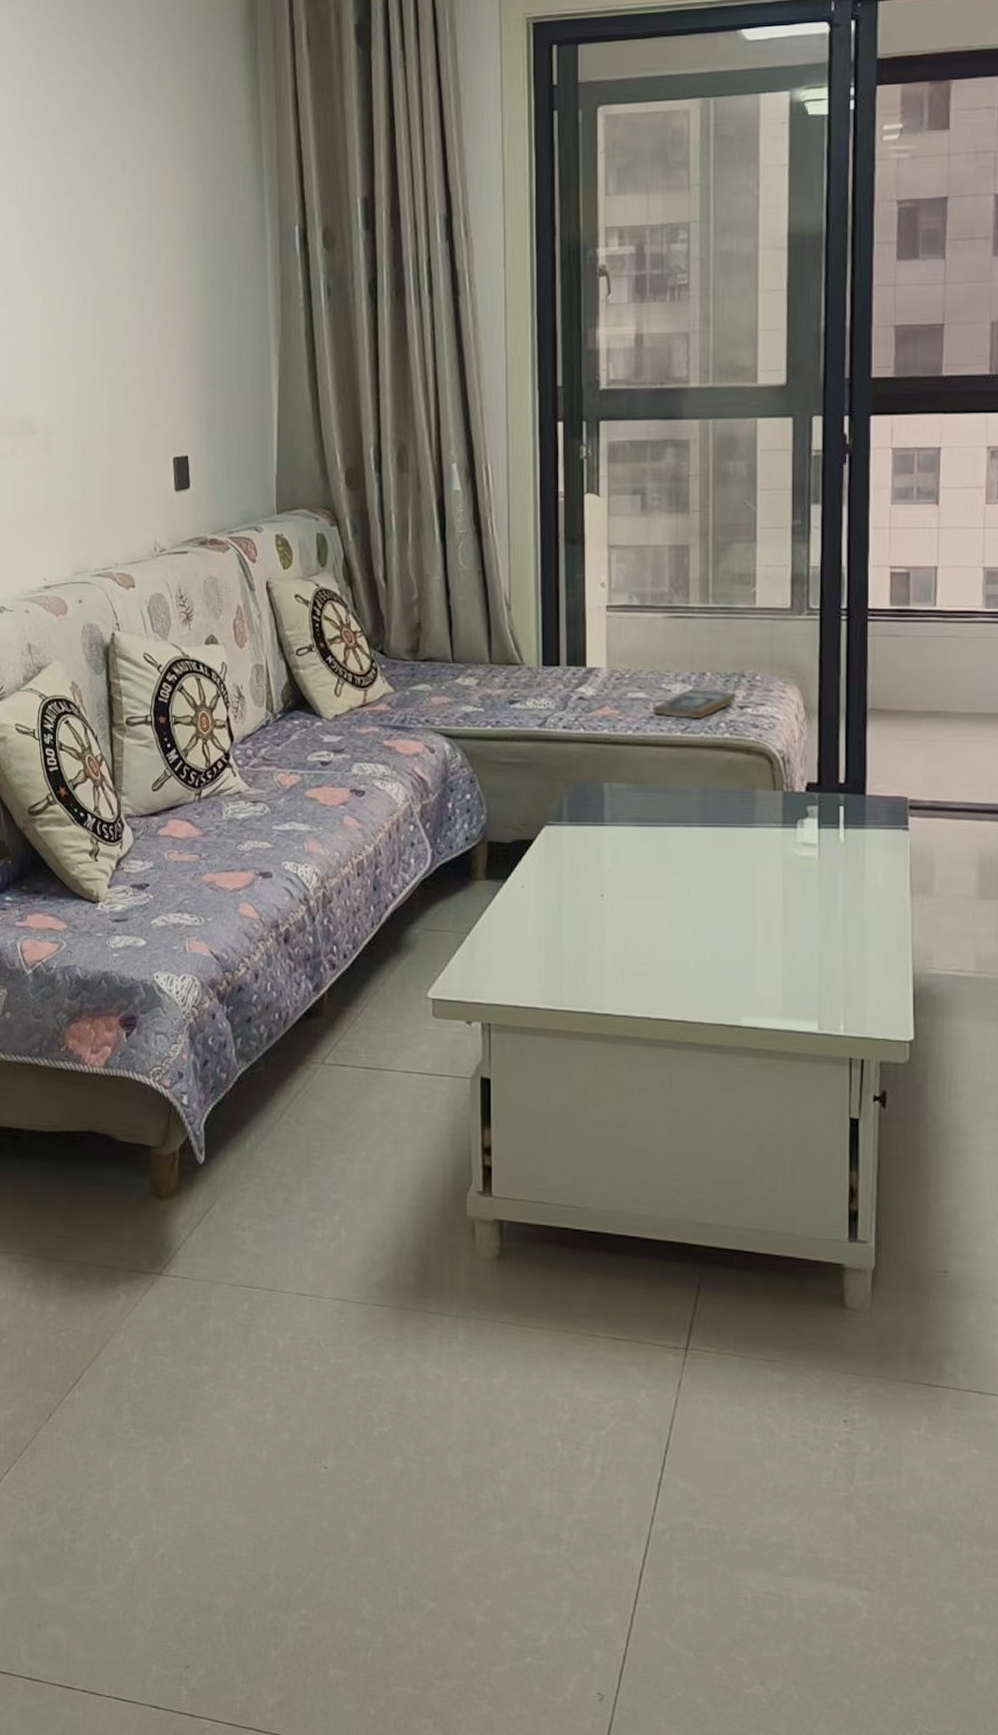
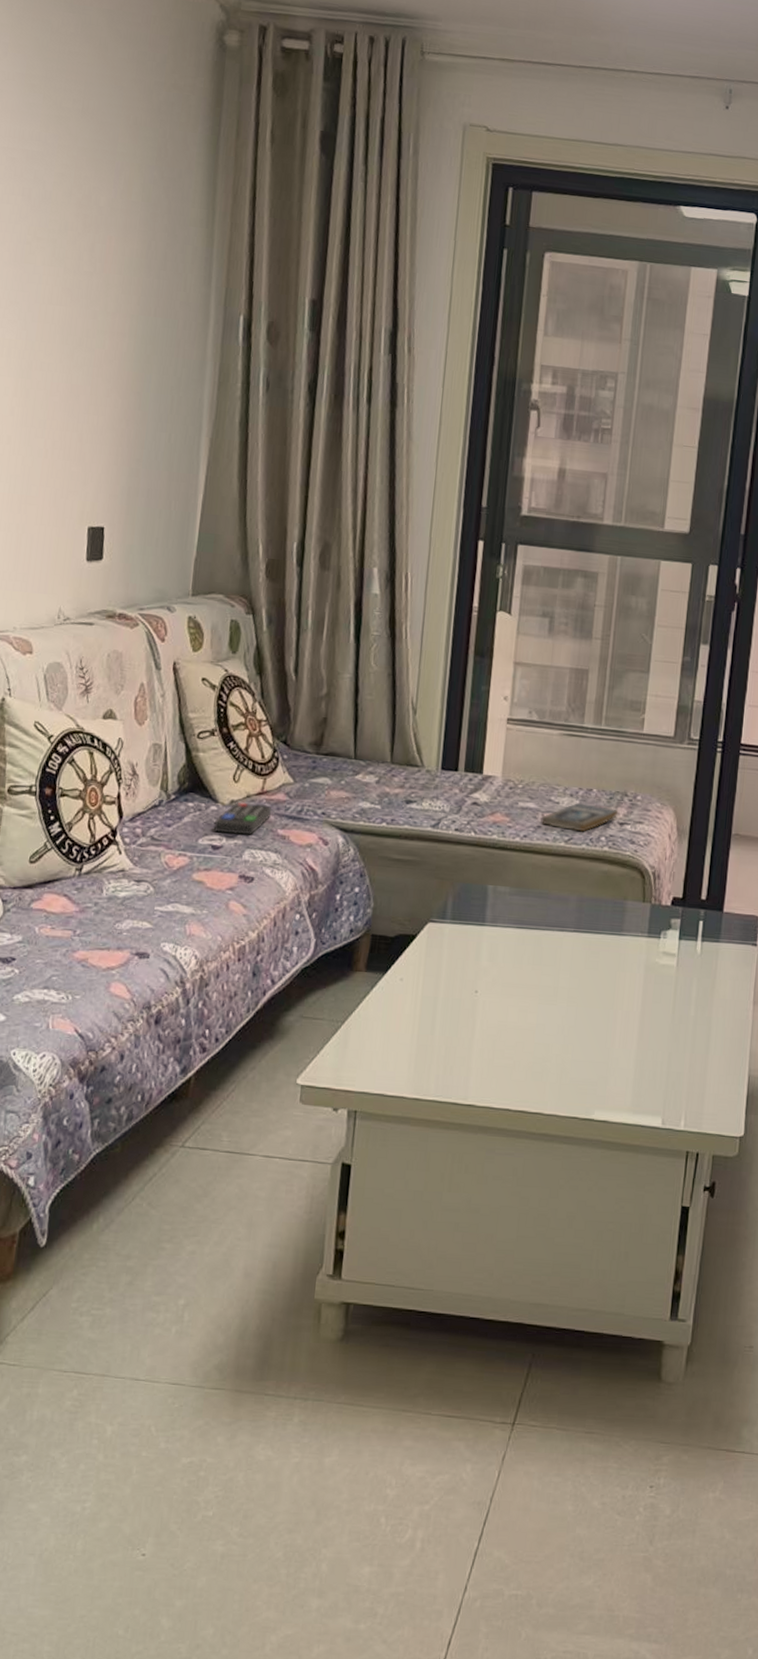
remote control: none [320,716,375,749] -> present [213,802,271,835]

